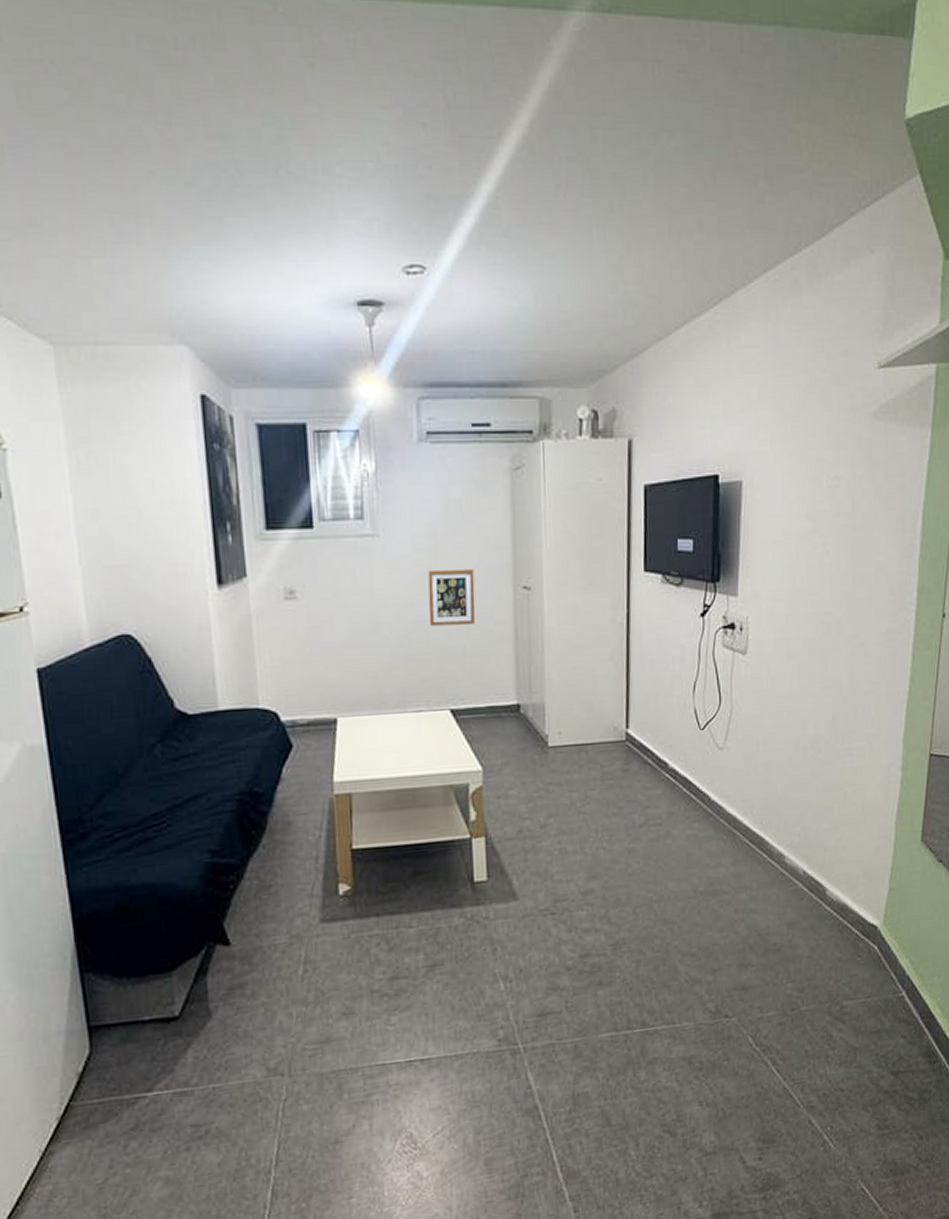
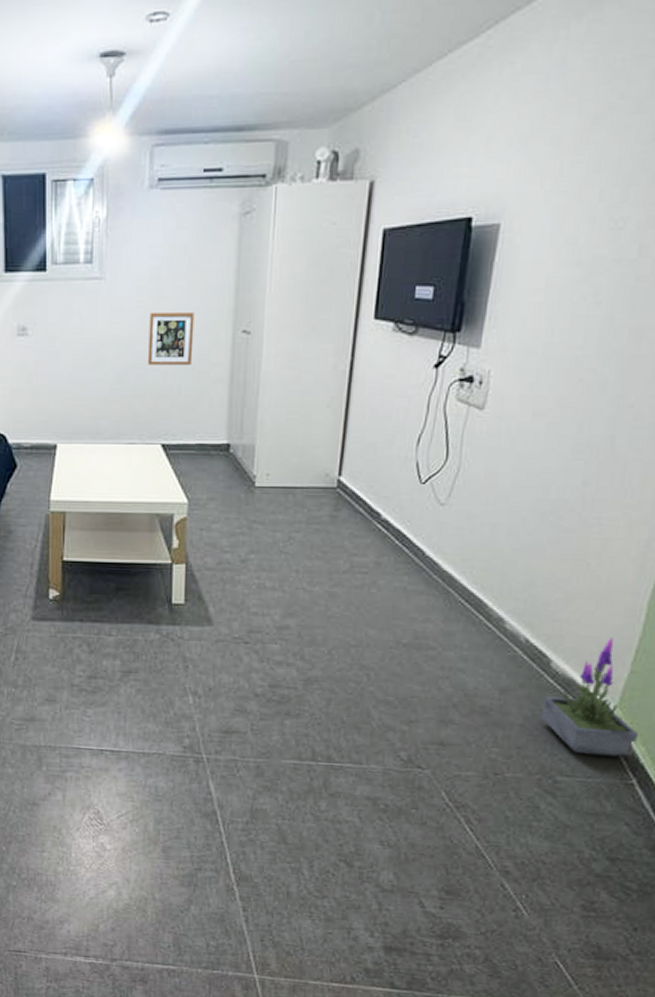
potted plant: none [823,858,902,975] -> present [540,636,638,756]

